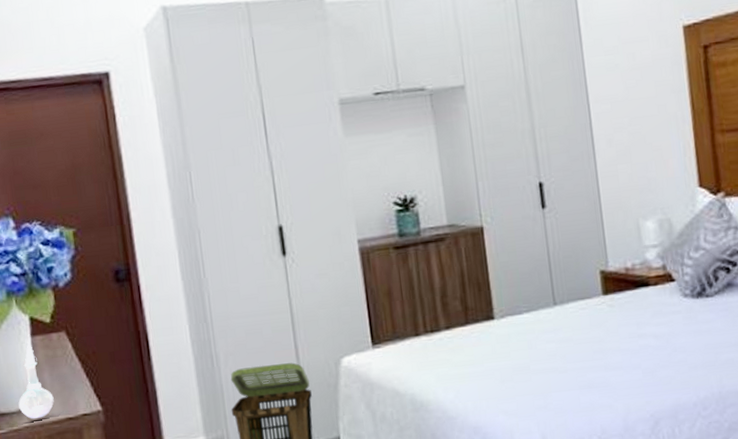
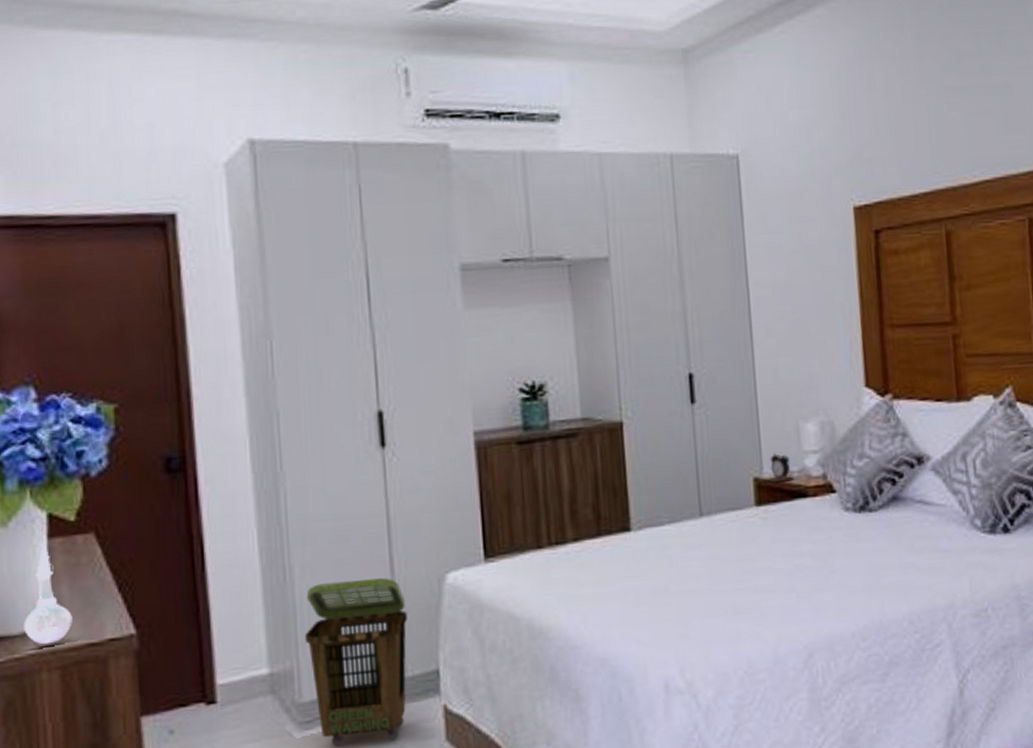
alarm clock: none [612,247,636,274] -> present [767,452,793,483]

